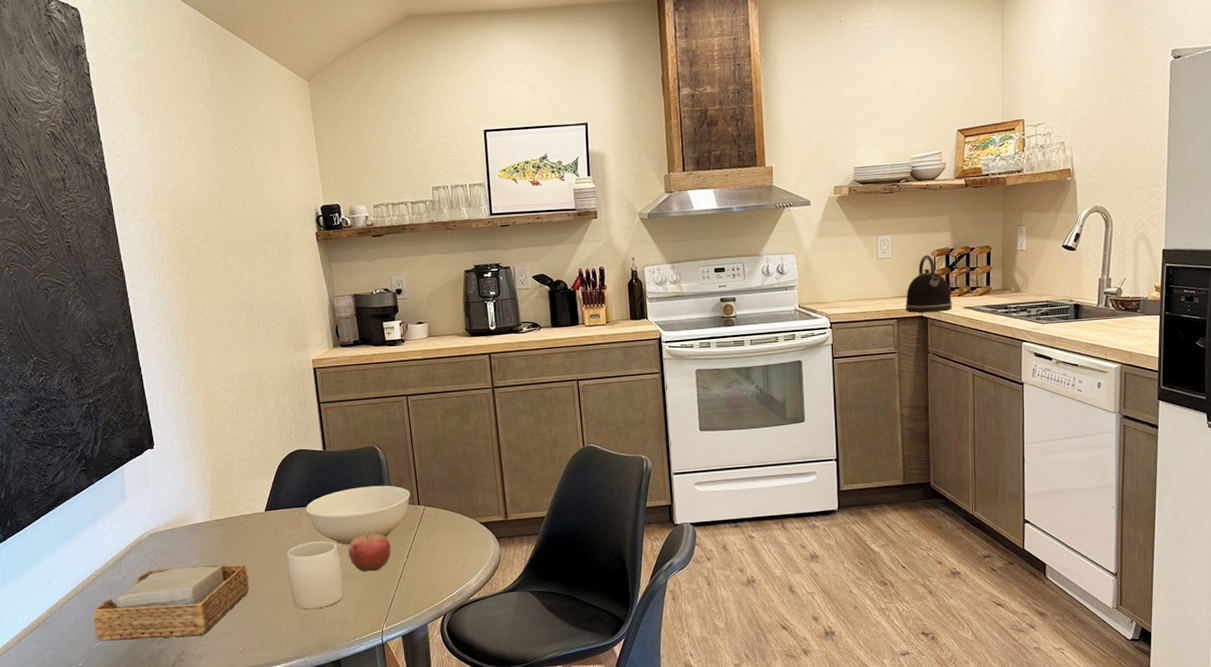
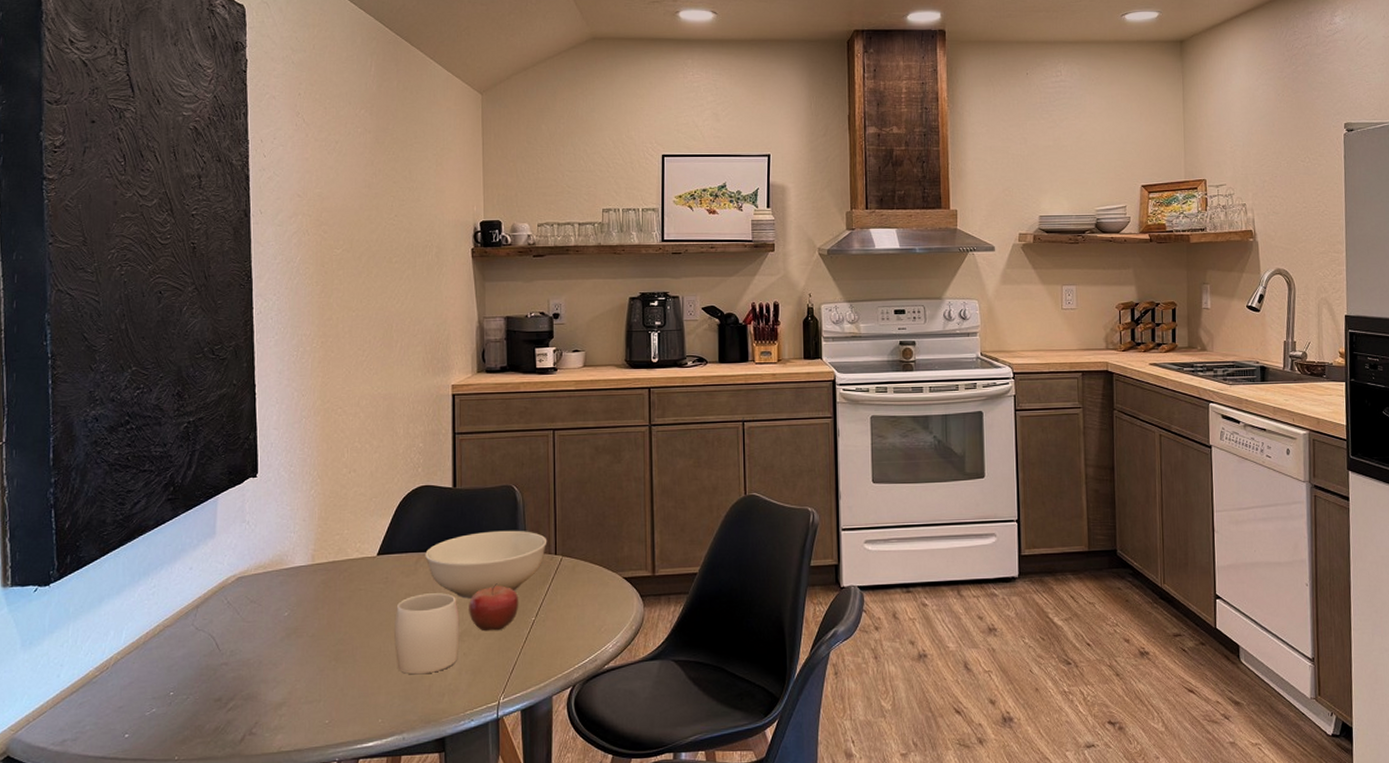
napkin holder: present [92,563,249,642] -> none [151,616,347,708]
kettle: present [904,254,953,313] -> none [1089,307,1139,367]

